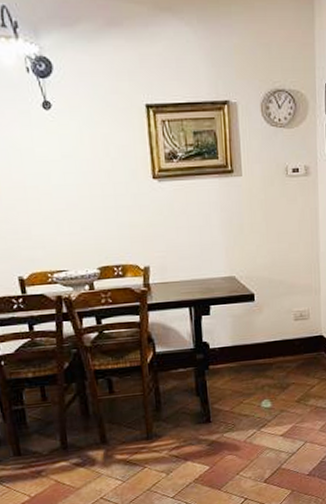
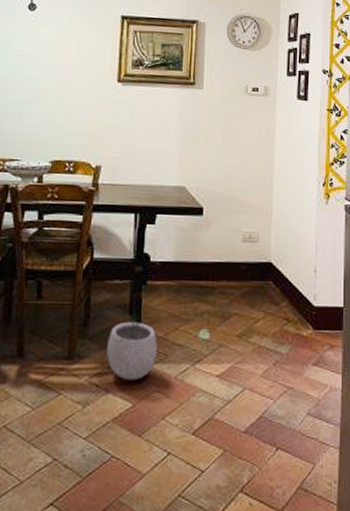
plant pot: none [180,392,226,449] -> present [107,310,157,381]

